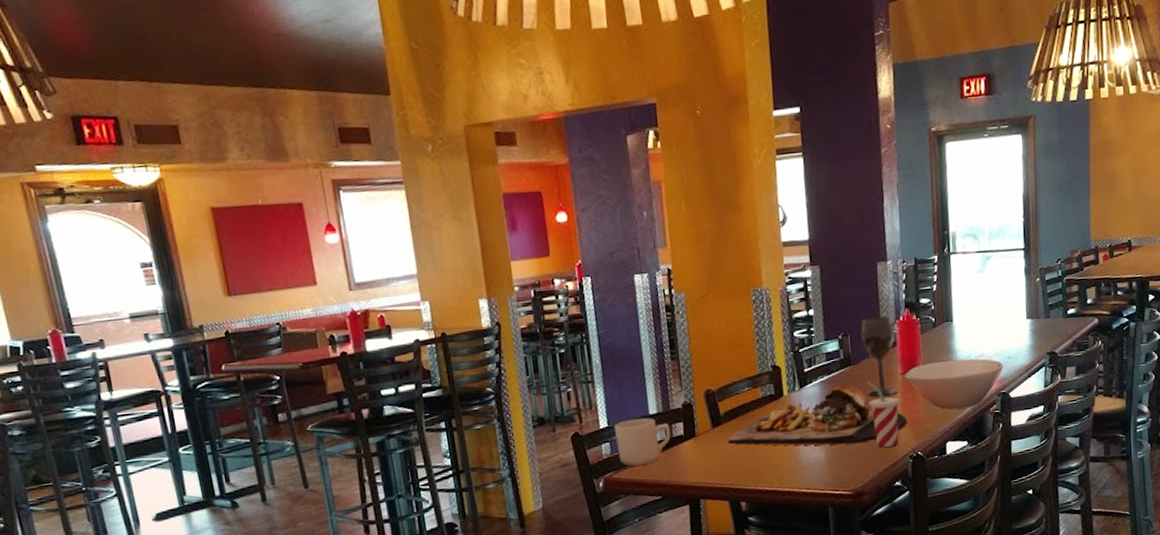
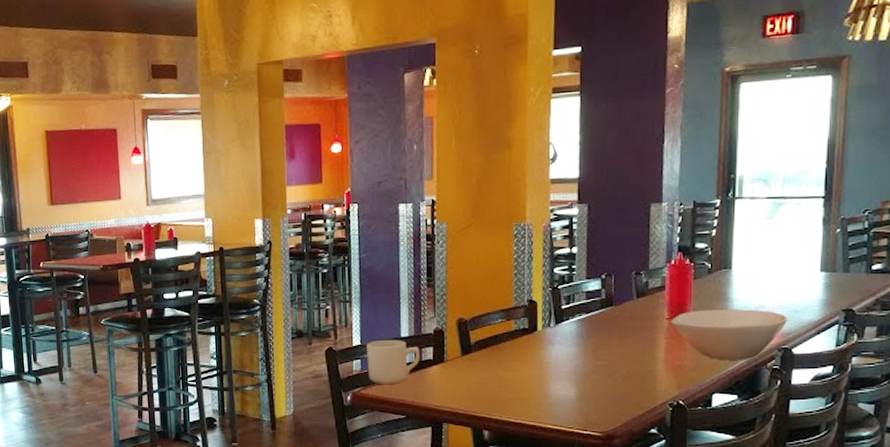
food tray: present [727,384,907,446] -> none [475,324,669,385]
wine glass: present [861,315,898,397] -> none [627,258,664,341]
beverage cup: present [867,381,900,447] -> none [628,323,664,392]

